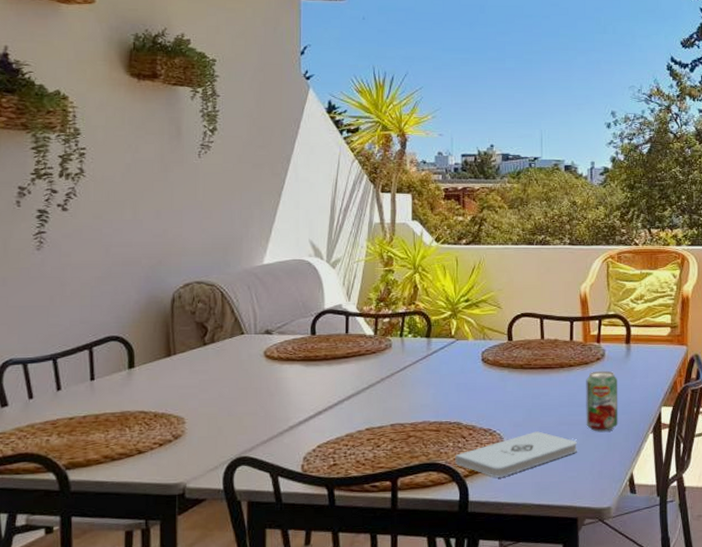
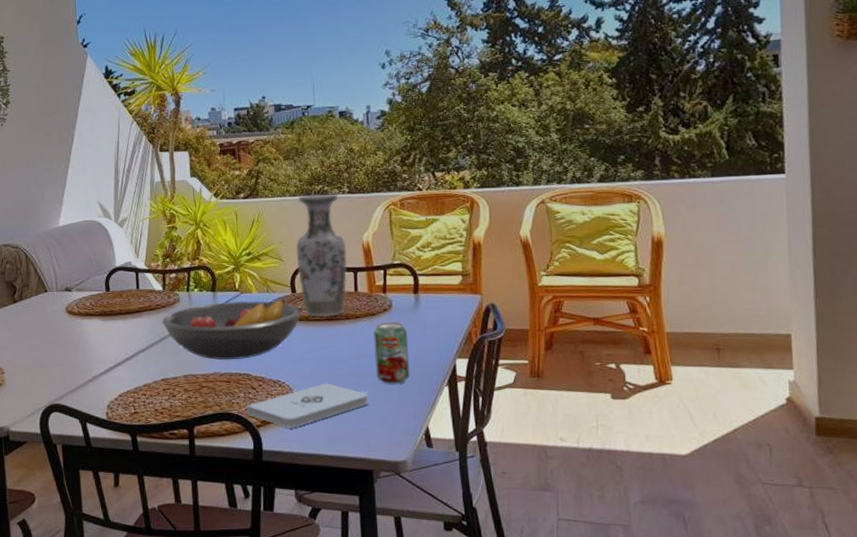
fruit bowl: none [370,345,517,408] -> present [161,298,302,360]
vase: none [515,243,565,365] -> present [296,193,348,317]

